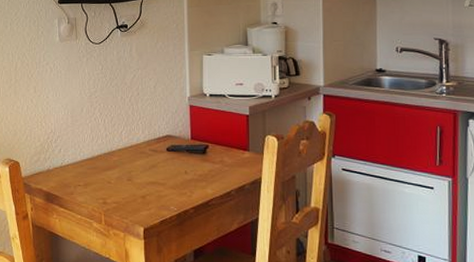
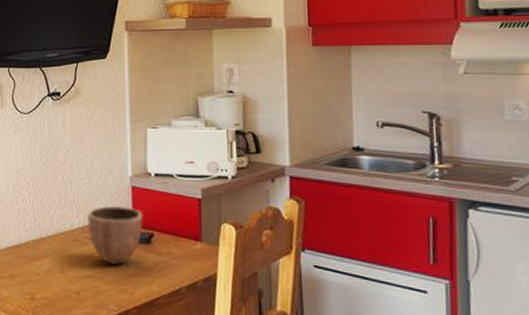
decorative bowl: none [151,122,199,172] -> present [86,205,143,265]

